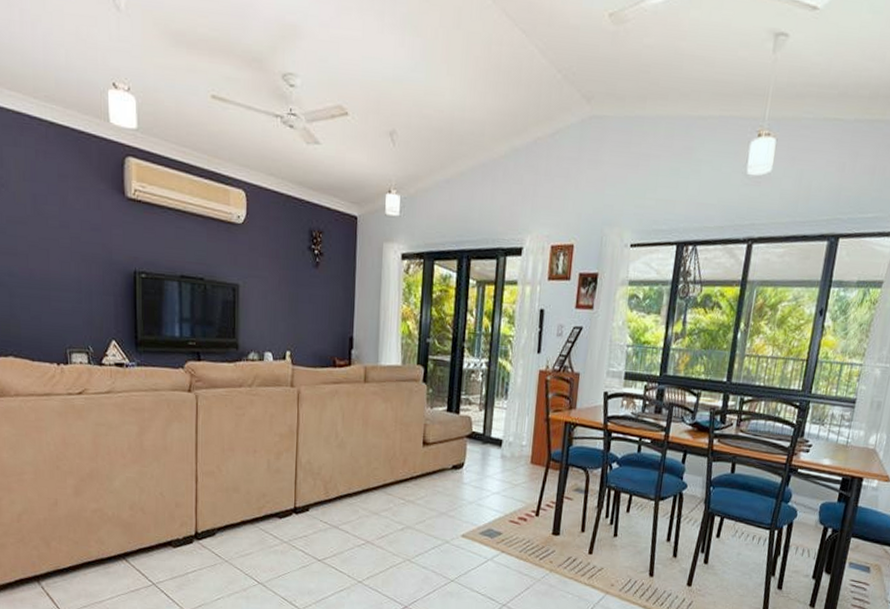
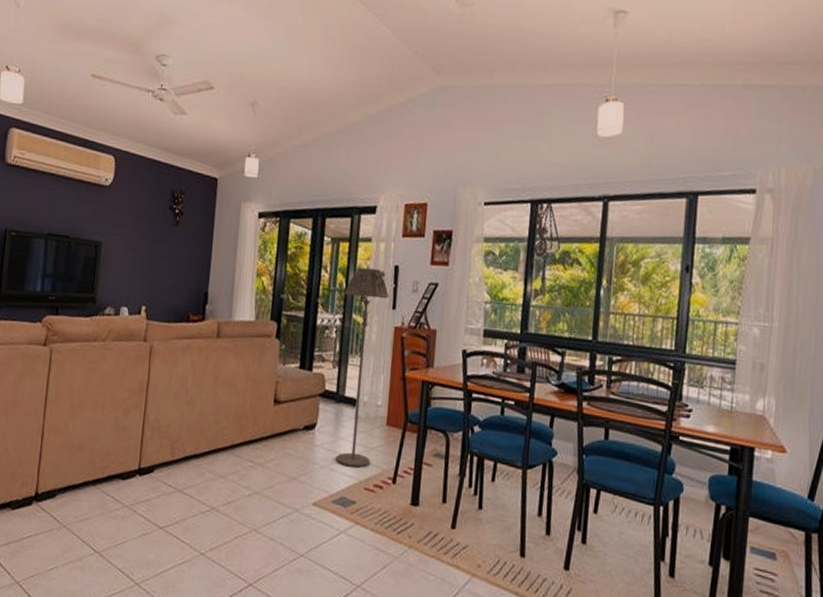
floor lamp: none [483,311,534,503] -> present [335,267,389,468]

